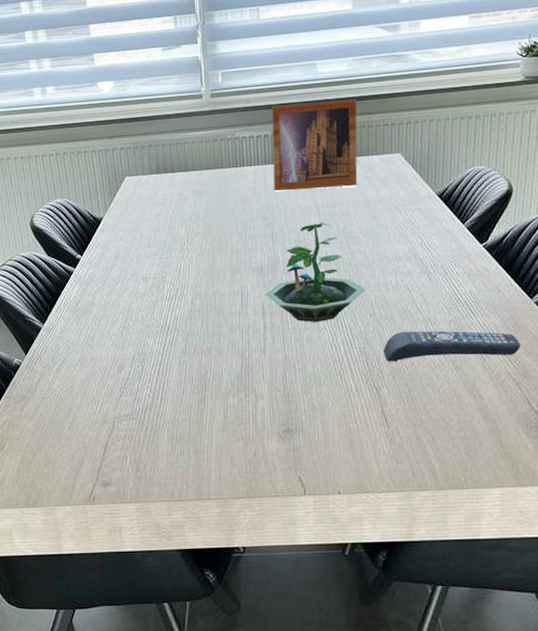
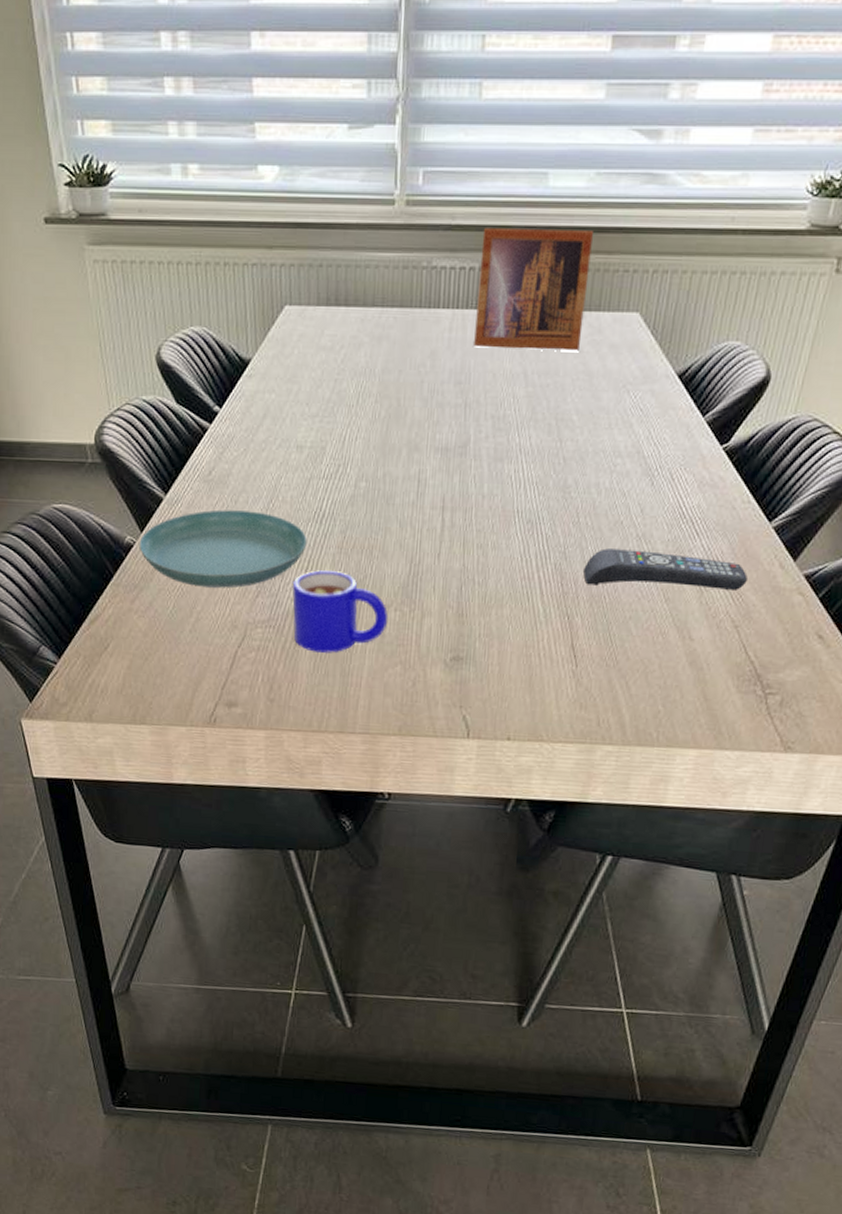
saucer: none [24,330,157,393] -> present [139,509,307,588]
mug: none [148,370,229,437] -> present [292,570,389,654]
terrarium: present [266,222,366,322] -> none [448,395,572,526]

